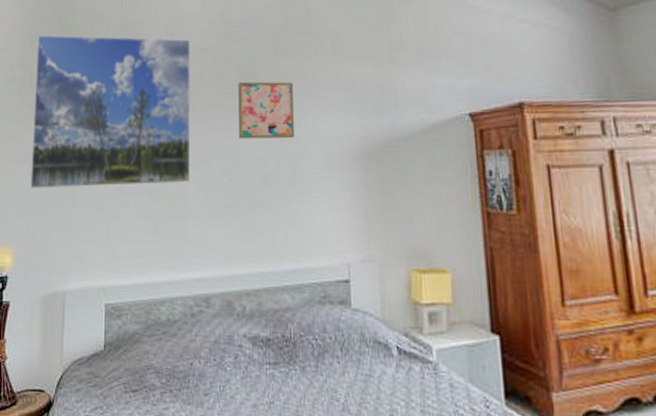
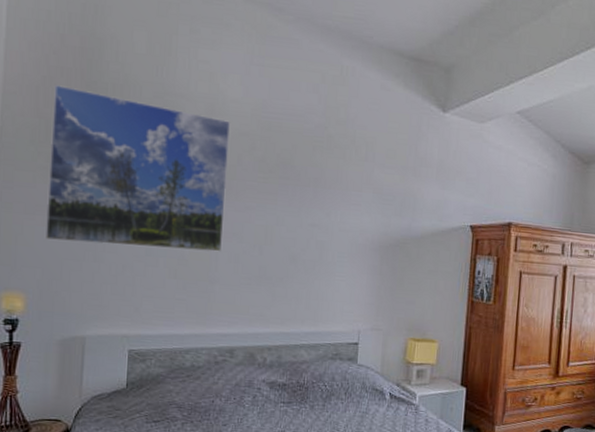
wall art: present [238,81,295,140] -> none [272,169,328,226]

